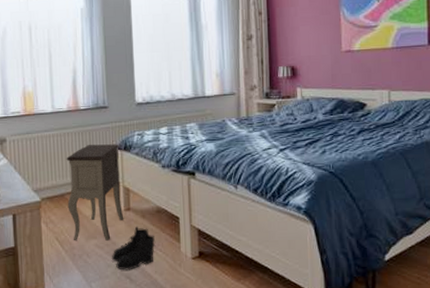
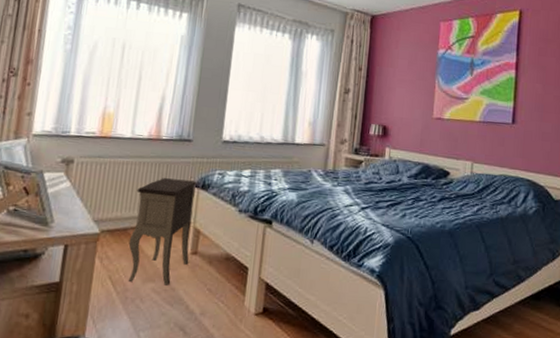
boots: present [111,226,156,271] -> none [167,272,219,321]

